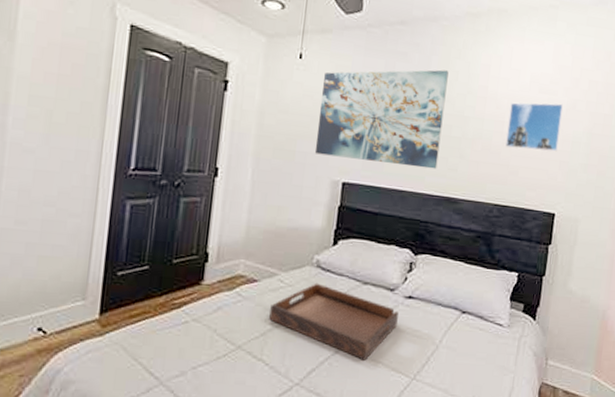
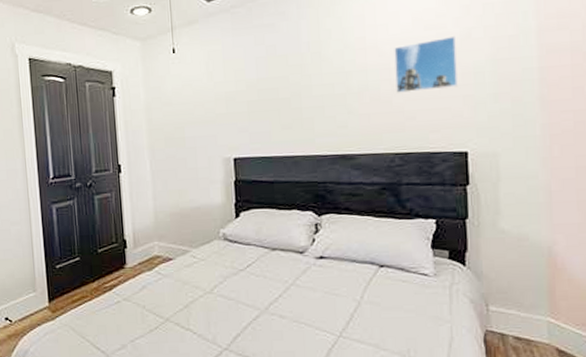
serving tray: present [269,283,399,361] -> none [188,254,313,322]
wall art: present [314,70,449,169] -> none [199,31,326,137]

